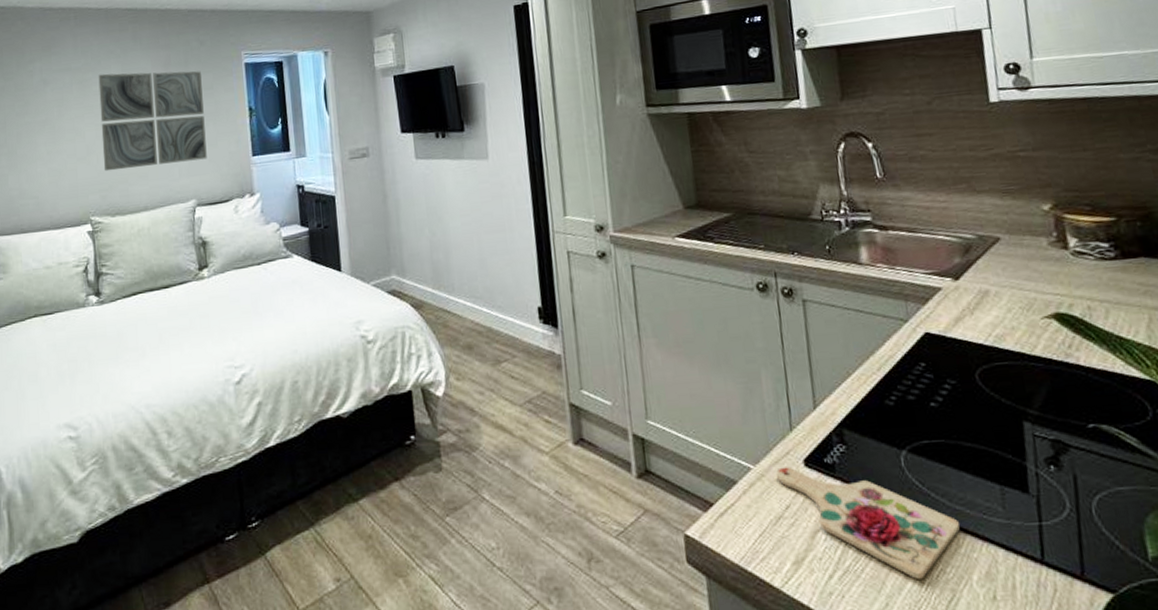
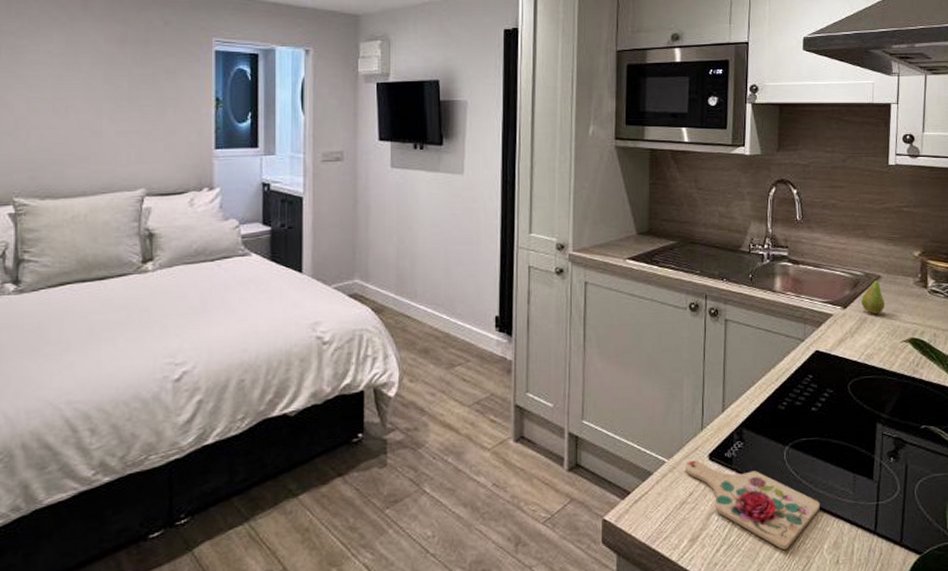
wall art: present [98,71,207,172] -> none [34,41,163,150]
fruit: none [977,238,1012,286] -> present [861,276,885,315]

